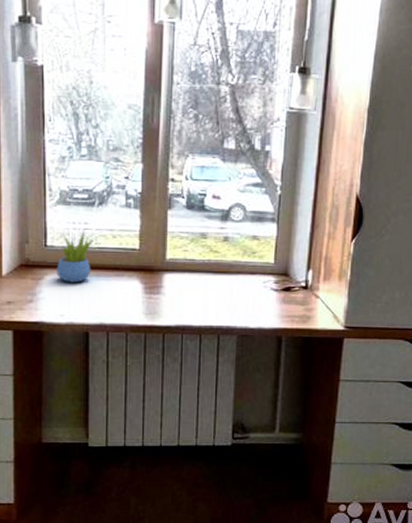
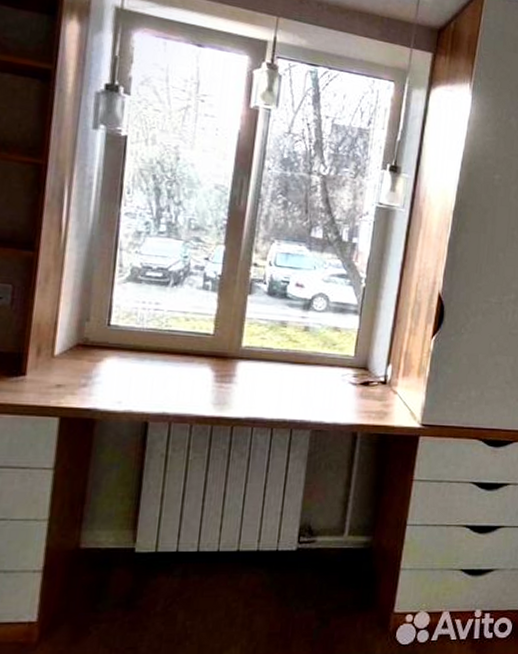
succulent plant: present [56,230,94,283] -> none [118,310,165,367]

